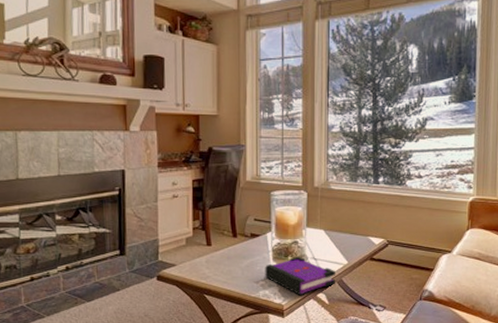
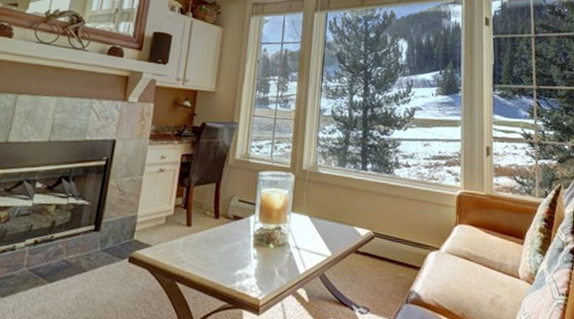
board game: present [265,256,335,296] -> none [243,243,318,290]

